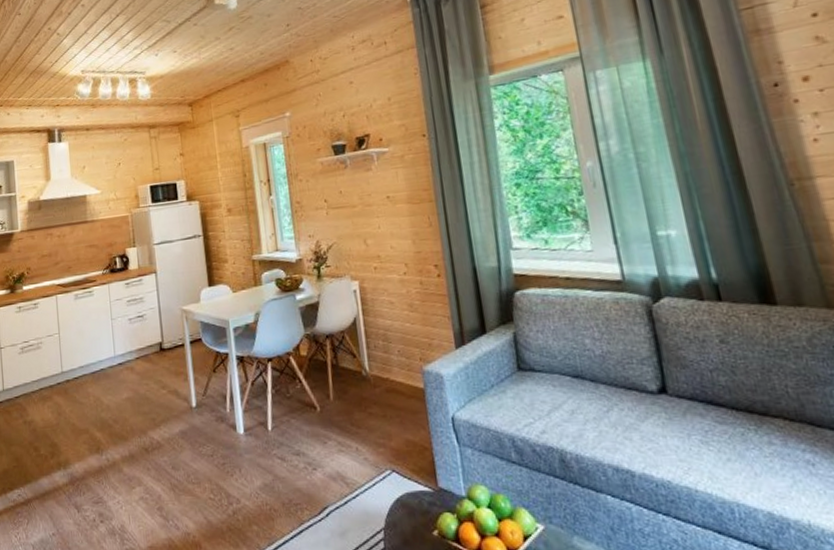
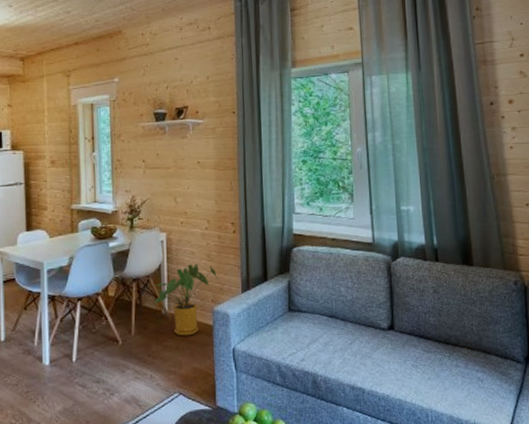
house plant: none [351,315,427,402] -> present [154,264,220,336]

